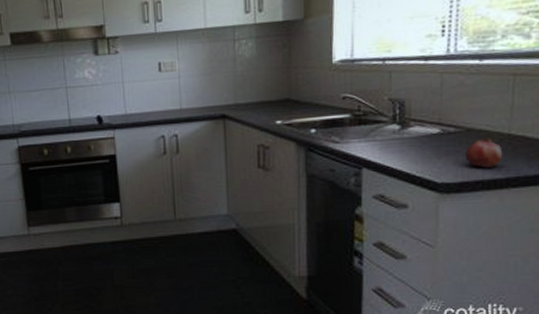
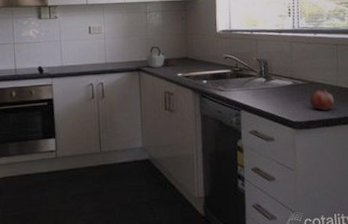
kettle: none [233,85,274,115] -> present [146,46,176,68]

